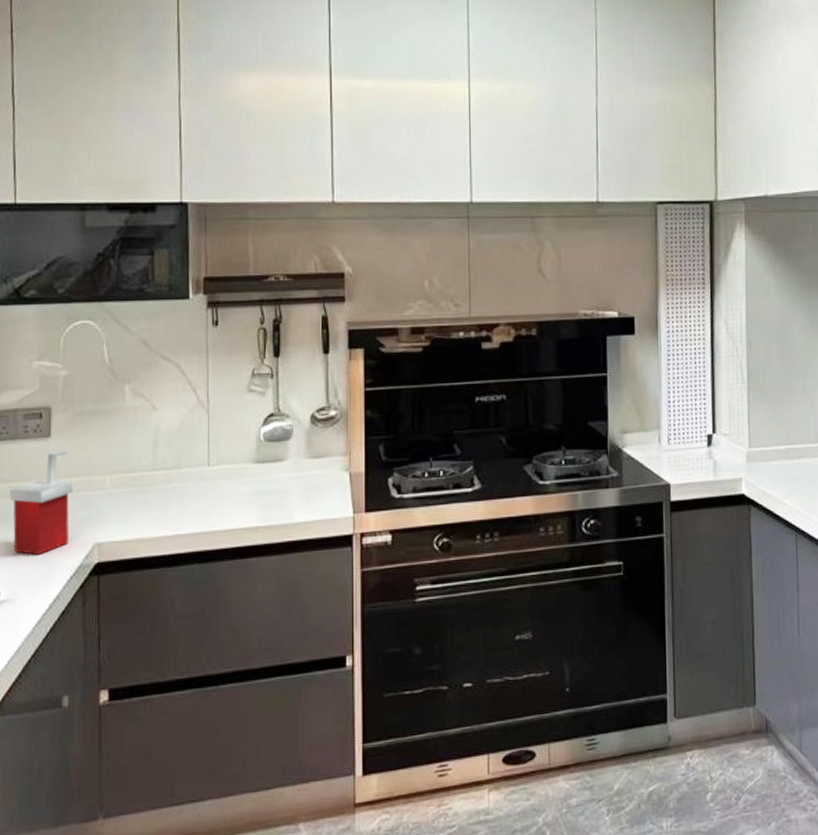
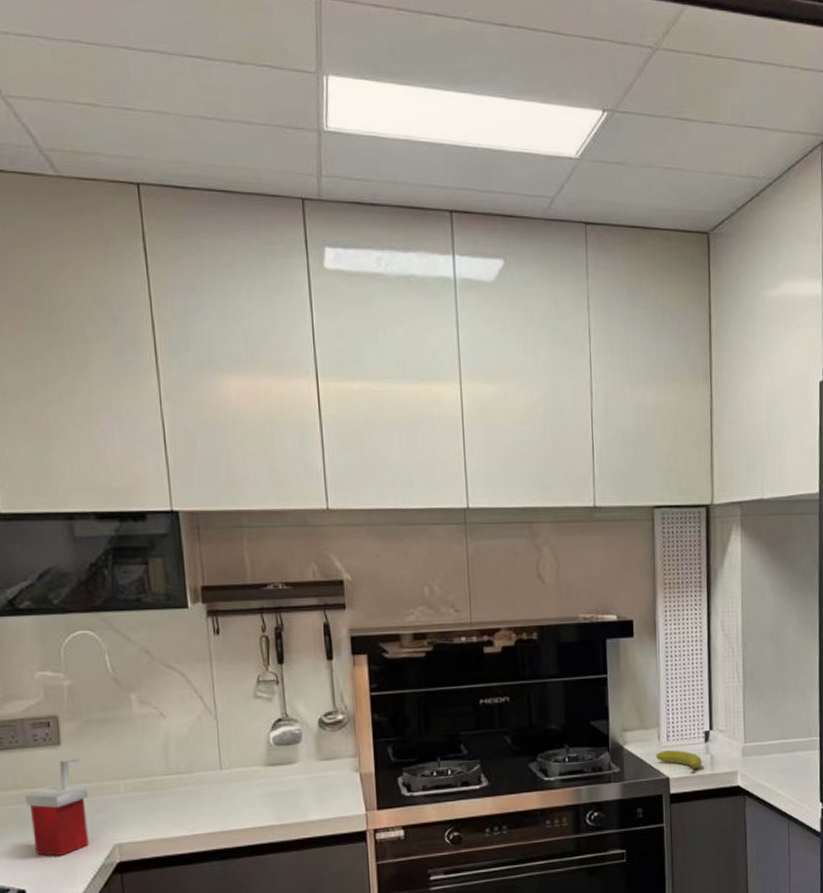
fruit: none [655,454,705,476] -> present [655,750,702,770]

